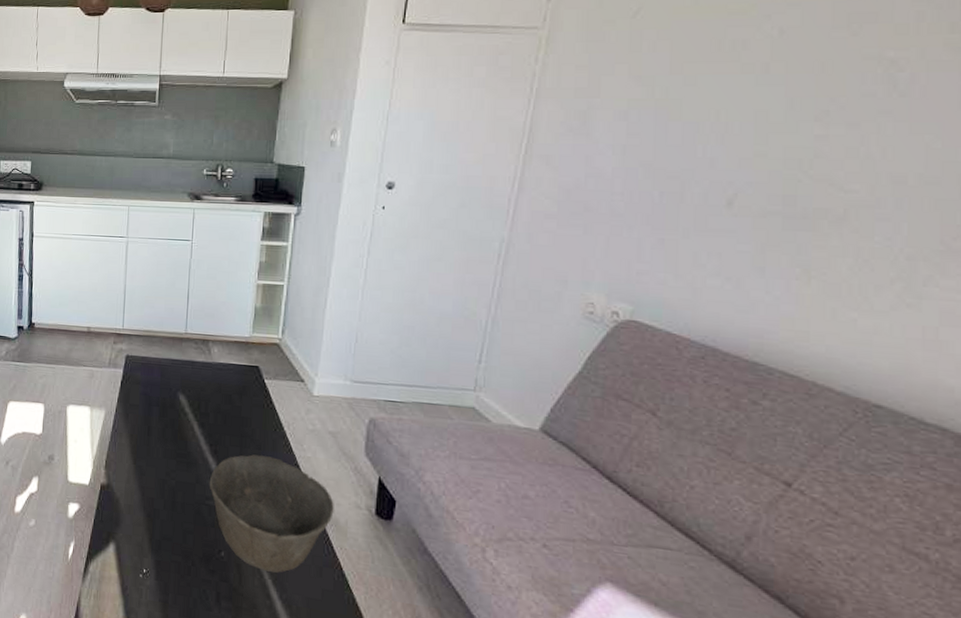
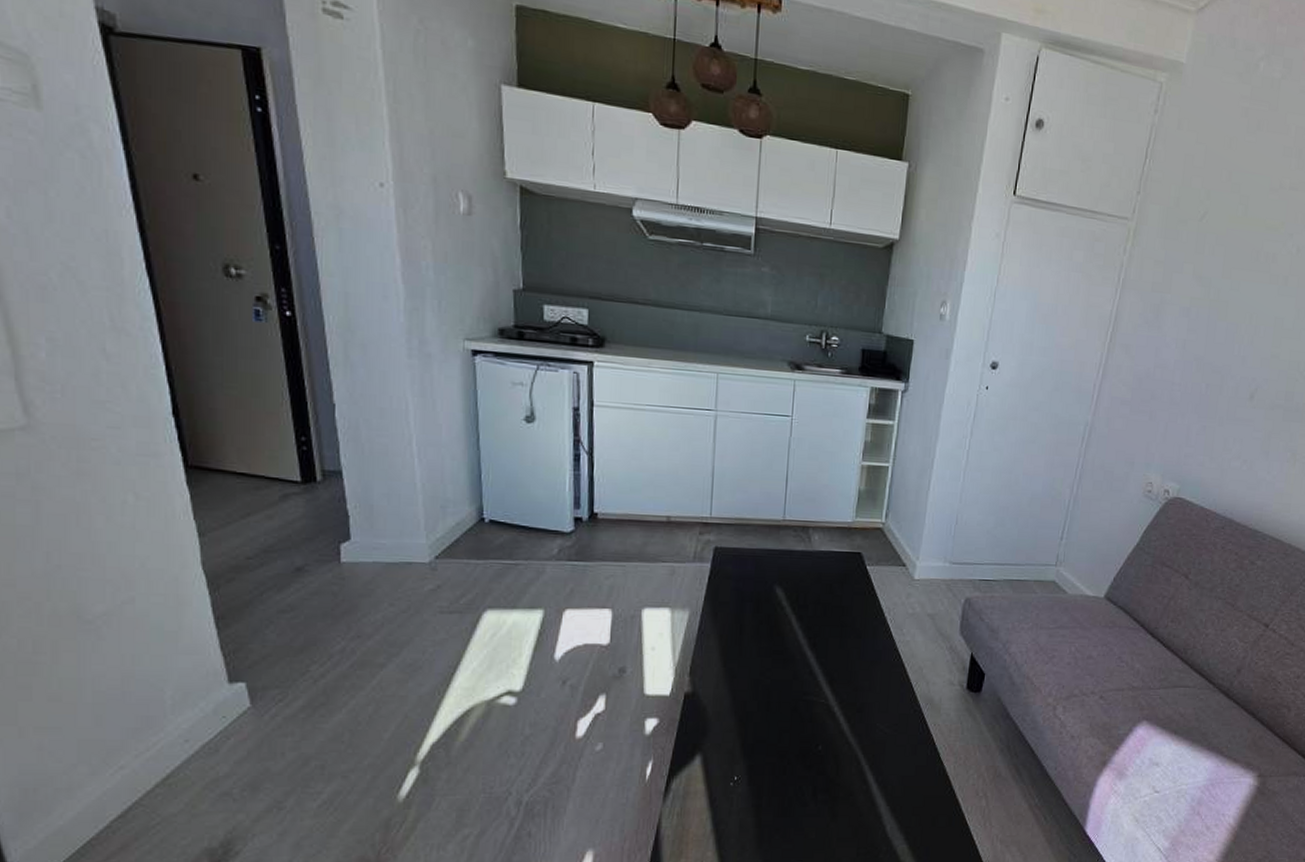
bowl: present [209,454,334,573] -> none [807,644,930,757]

